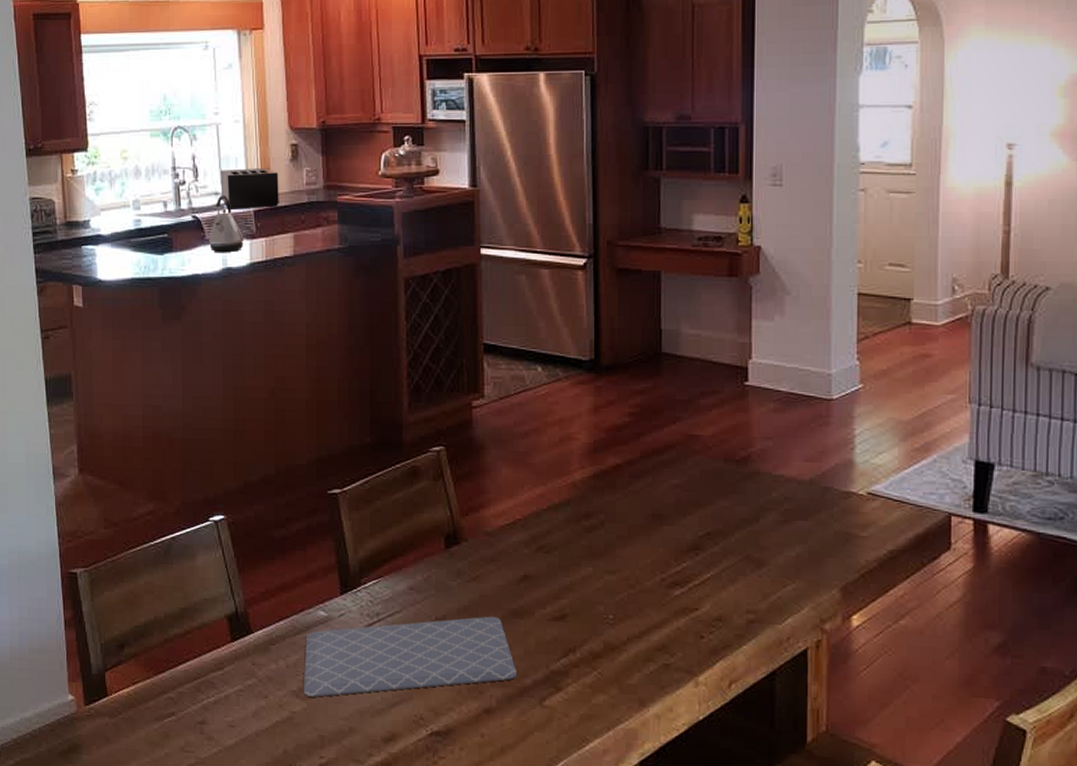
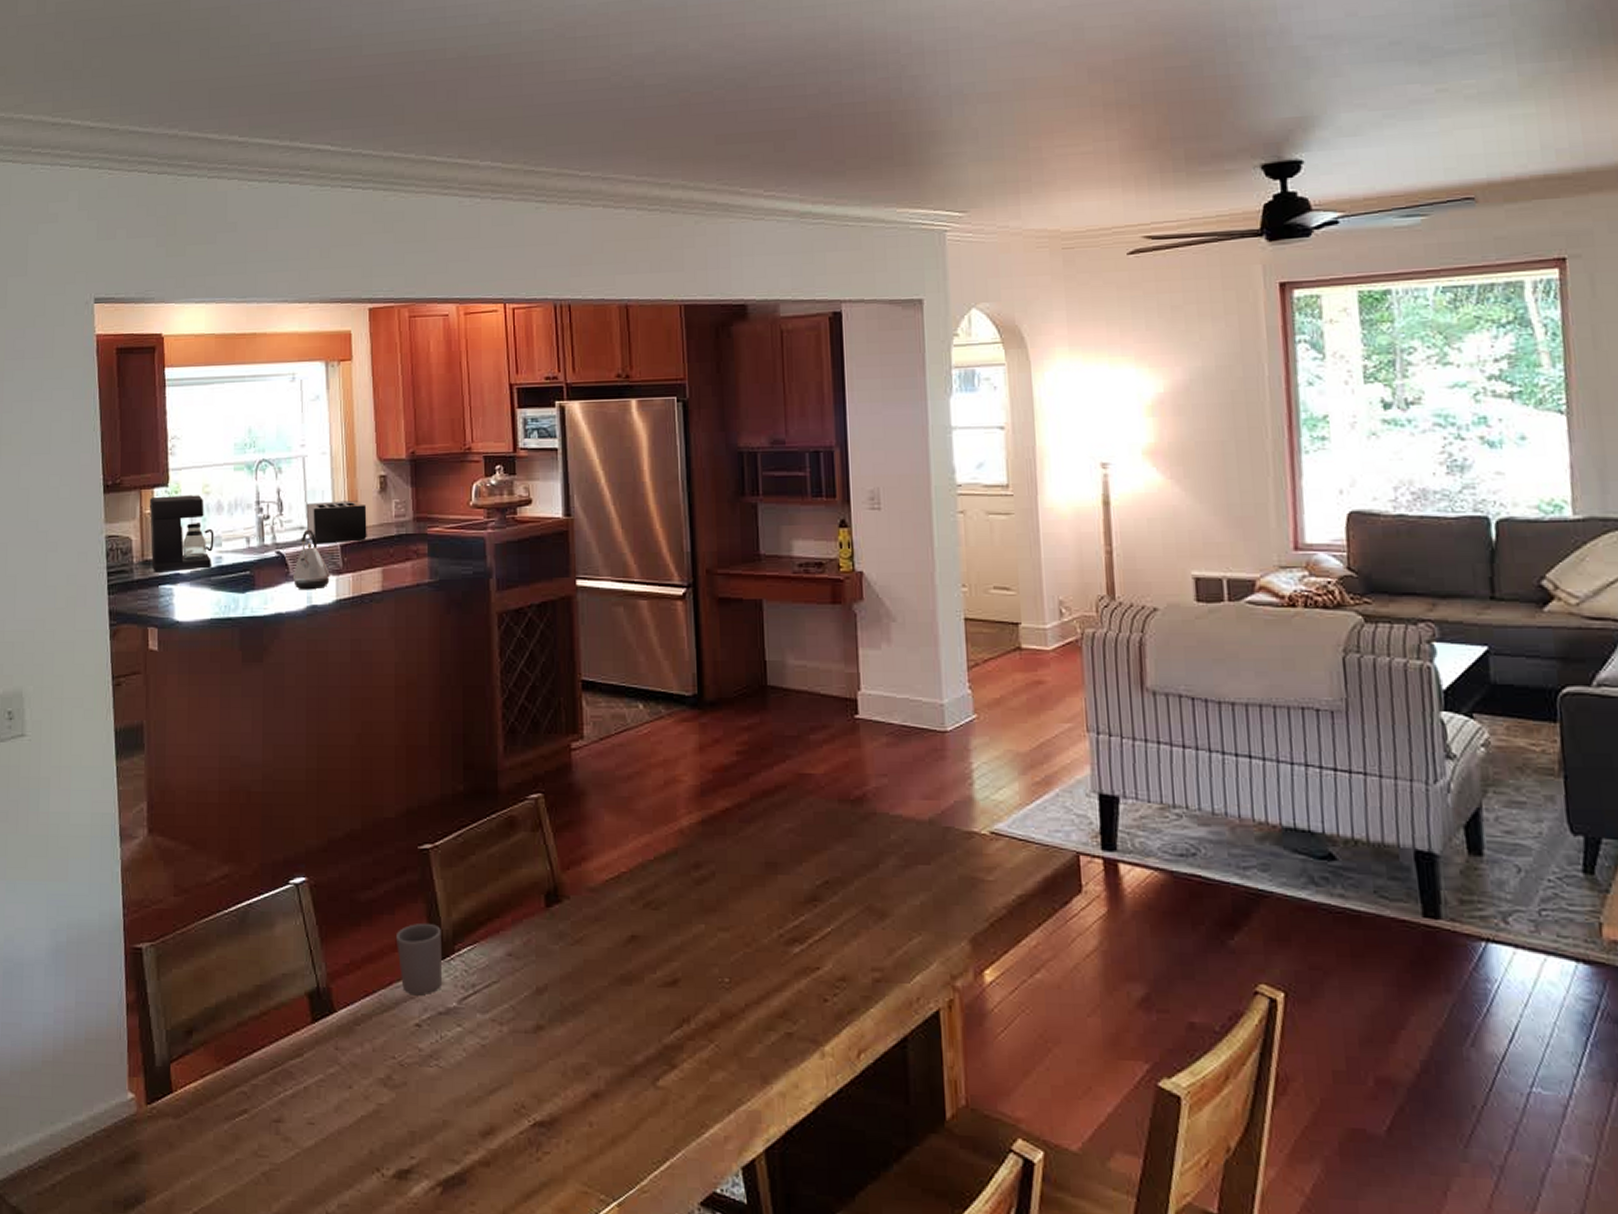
coffee maker: none [70,160,133,234] -> present [149,495,214,573]
placemat: present [303,616,518,697] -> none [391,983,628,1086]
mug: none [308,558,350,621] -> present [397,922,443,996]

